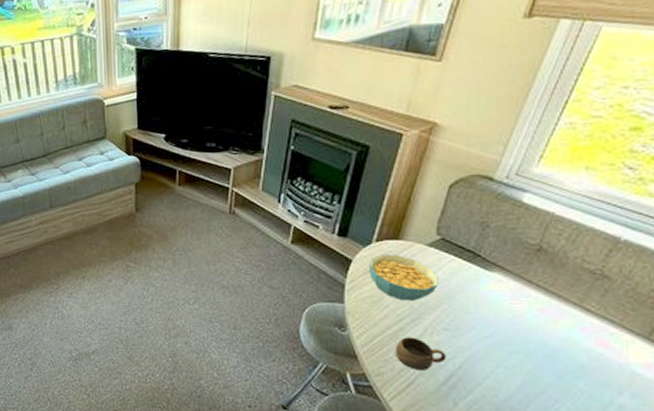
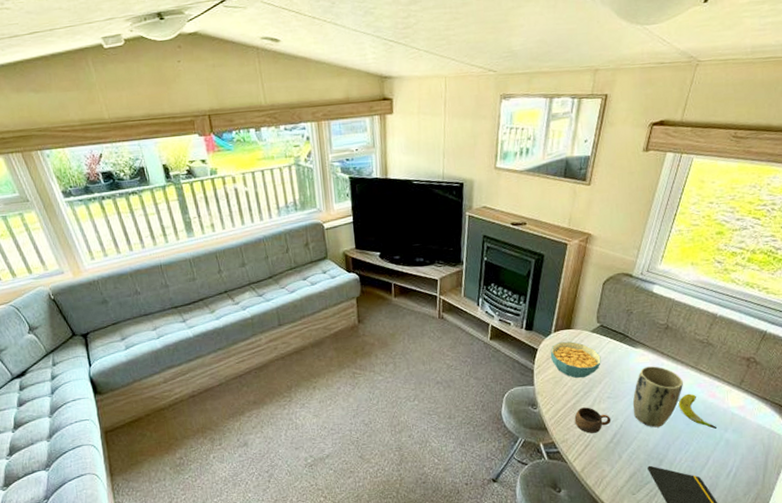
plant pot: none [479,296,560,376] -> present [632,366,684,428]
banana: none [547,337,607,390] -> present [678,393,718,430]

